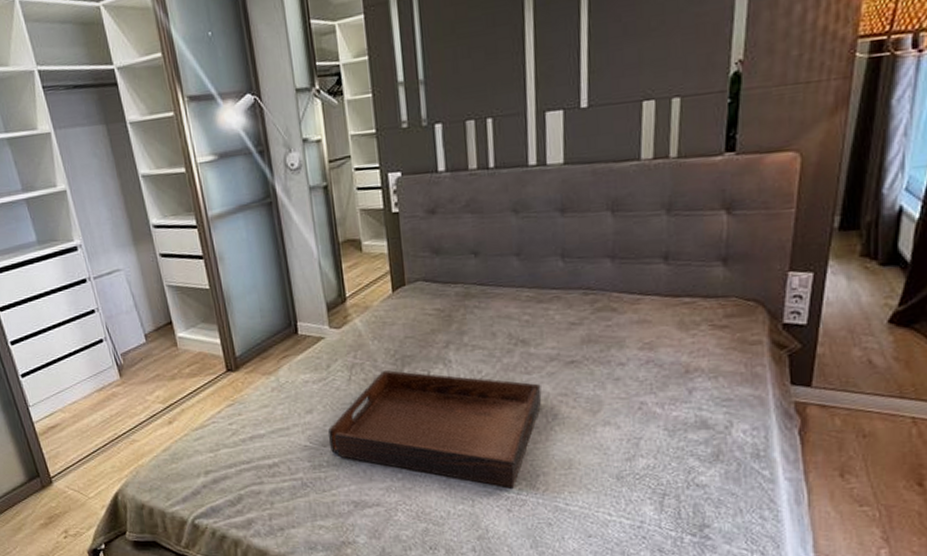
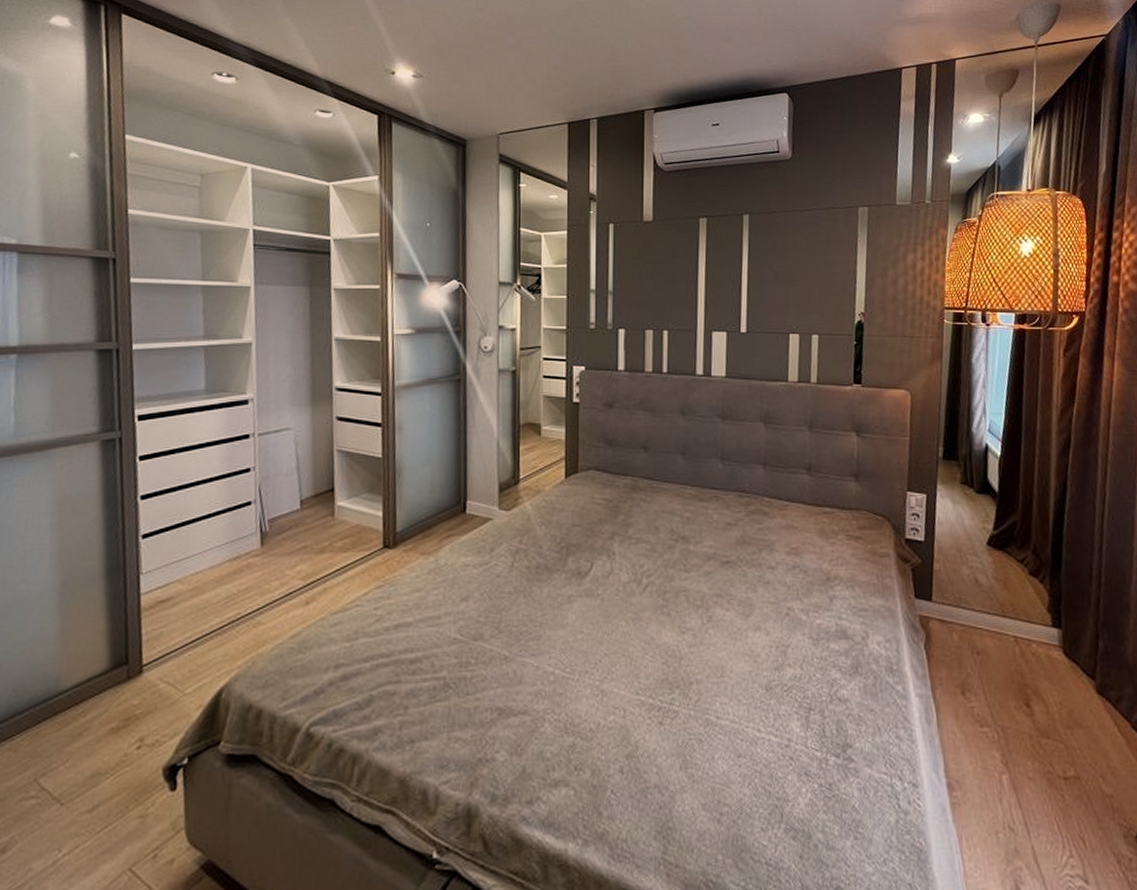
serving tray: present [328,370,542,489] -> none [482,559,699,697]

